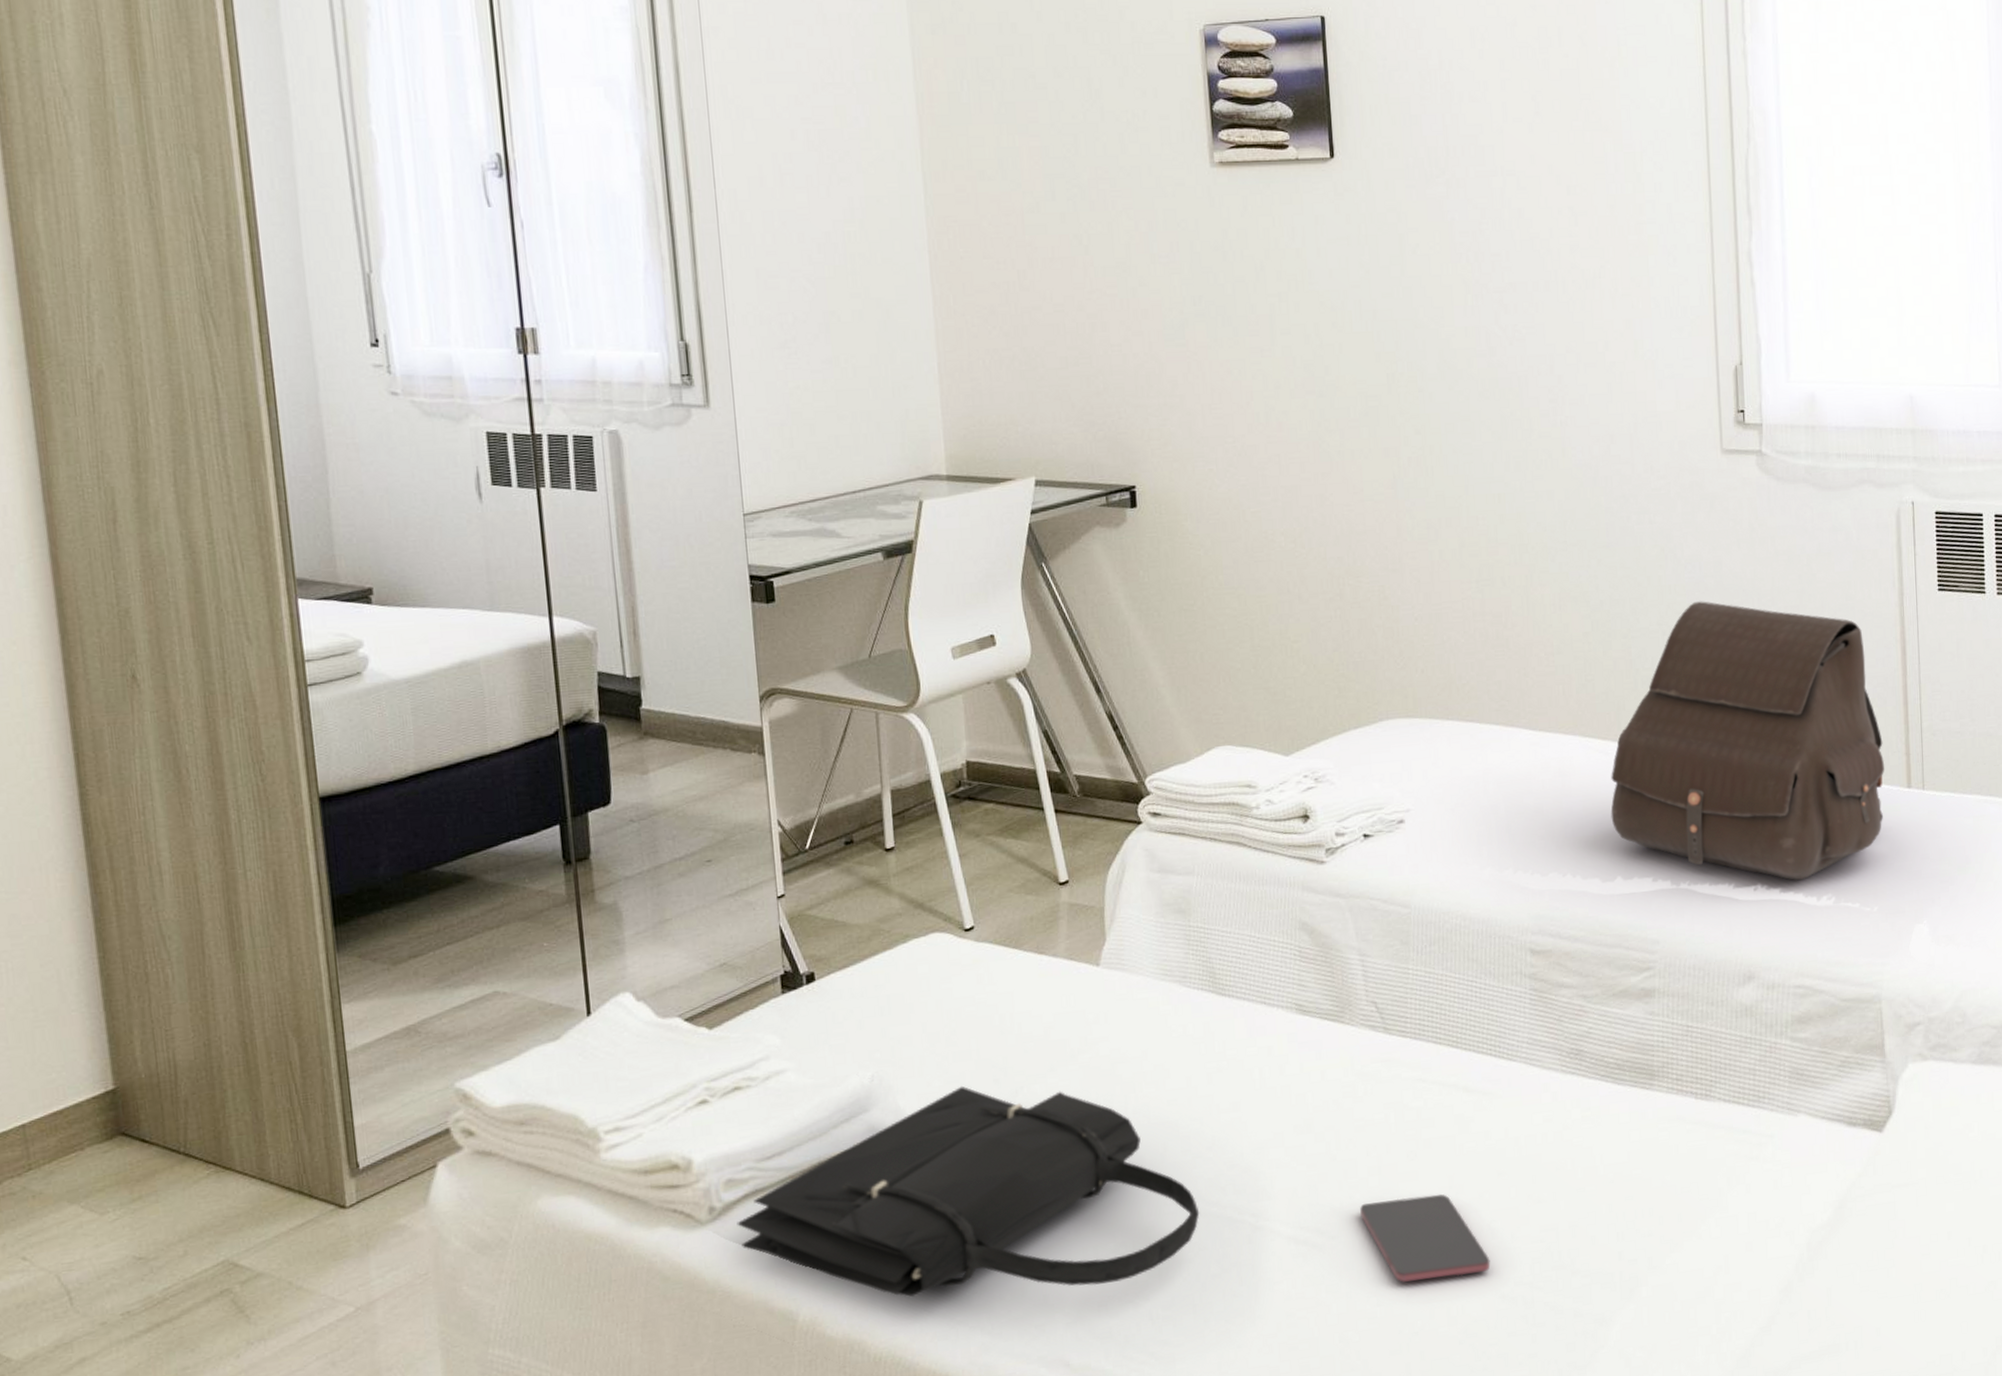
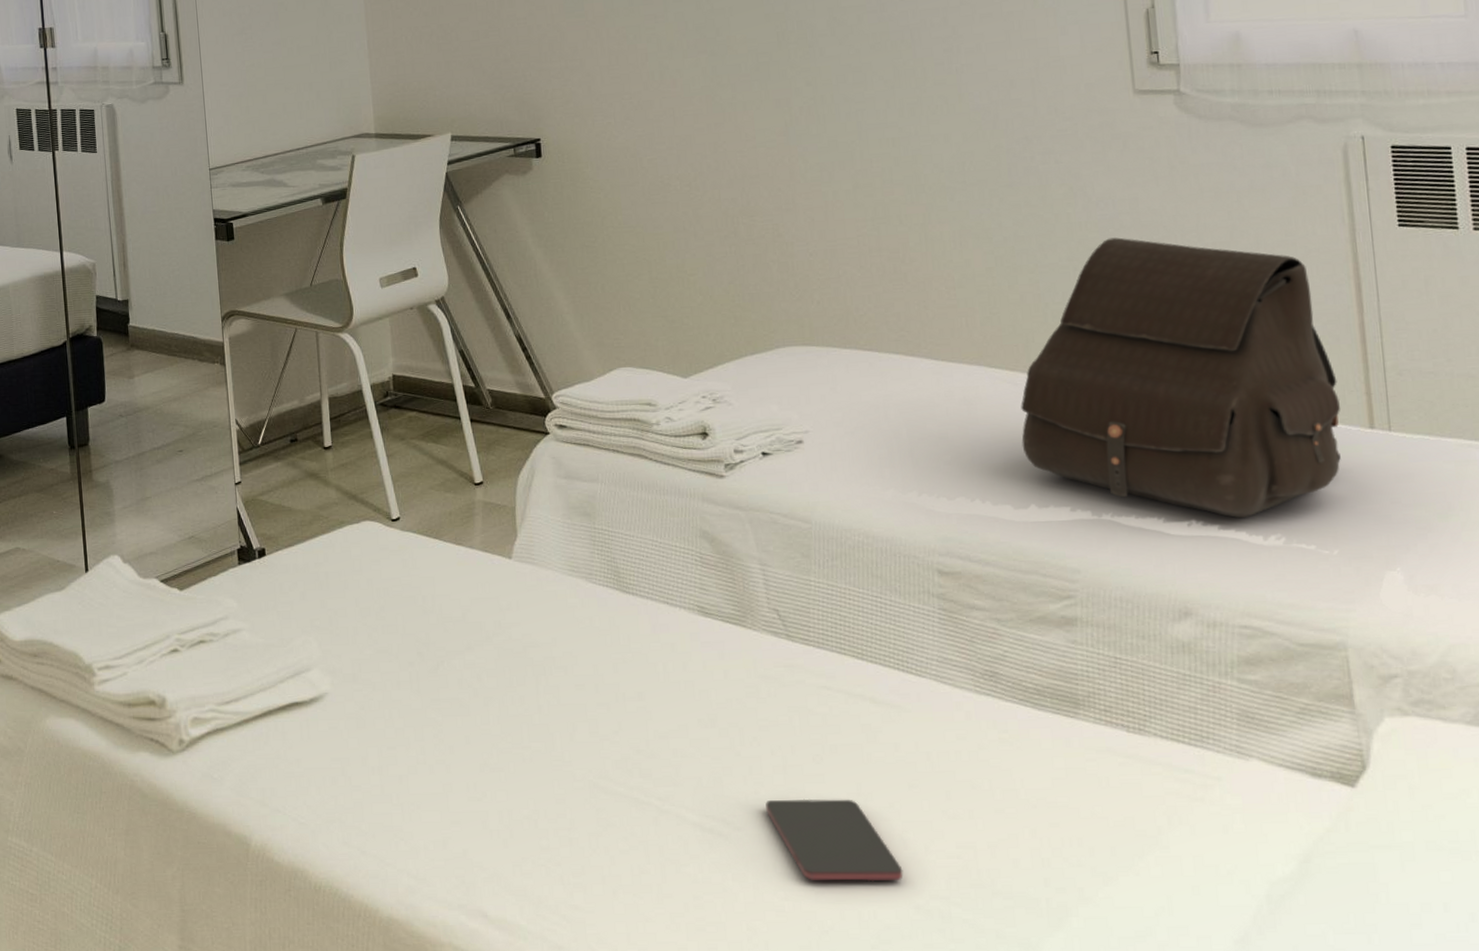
handbag: present [737,1085,1200,1297] -> none [201,655,608,847]

